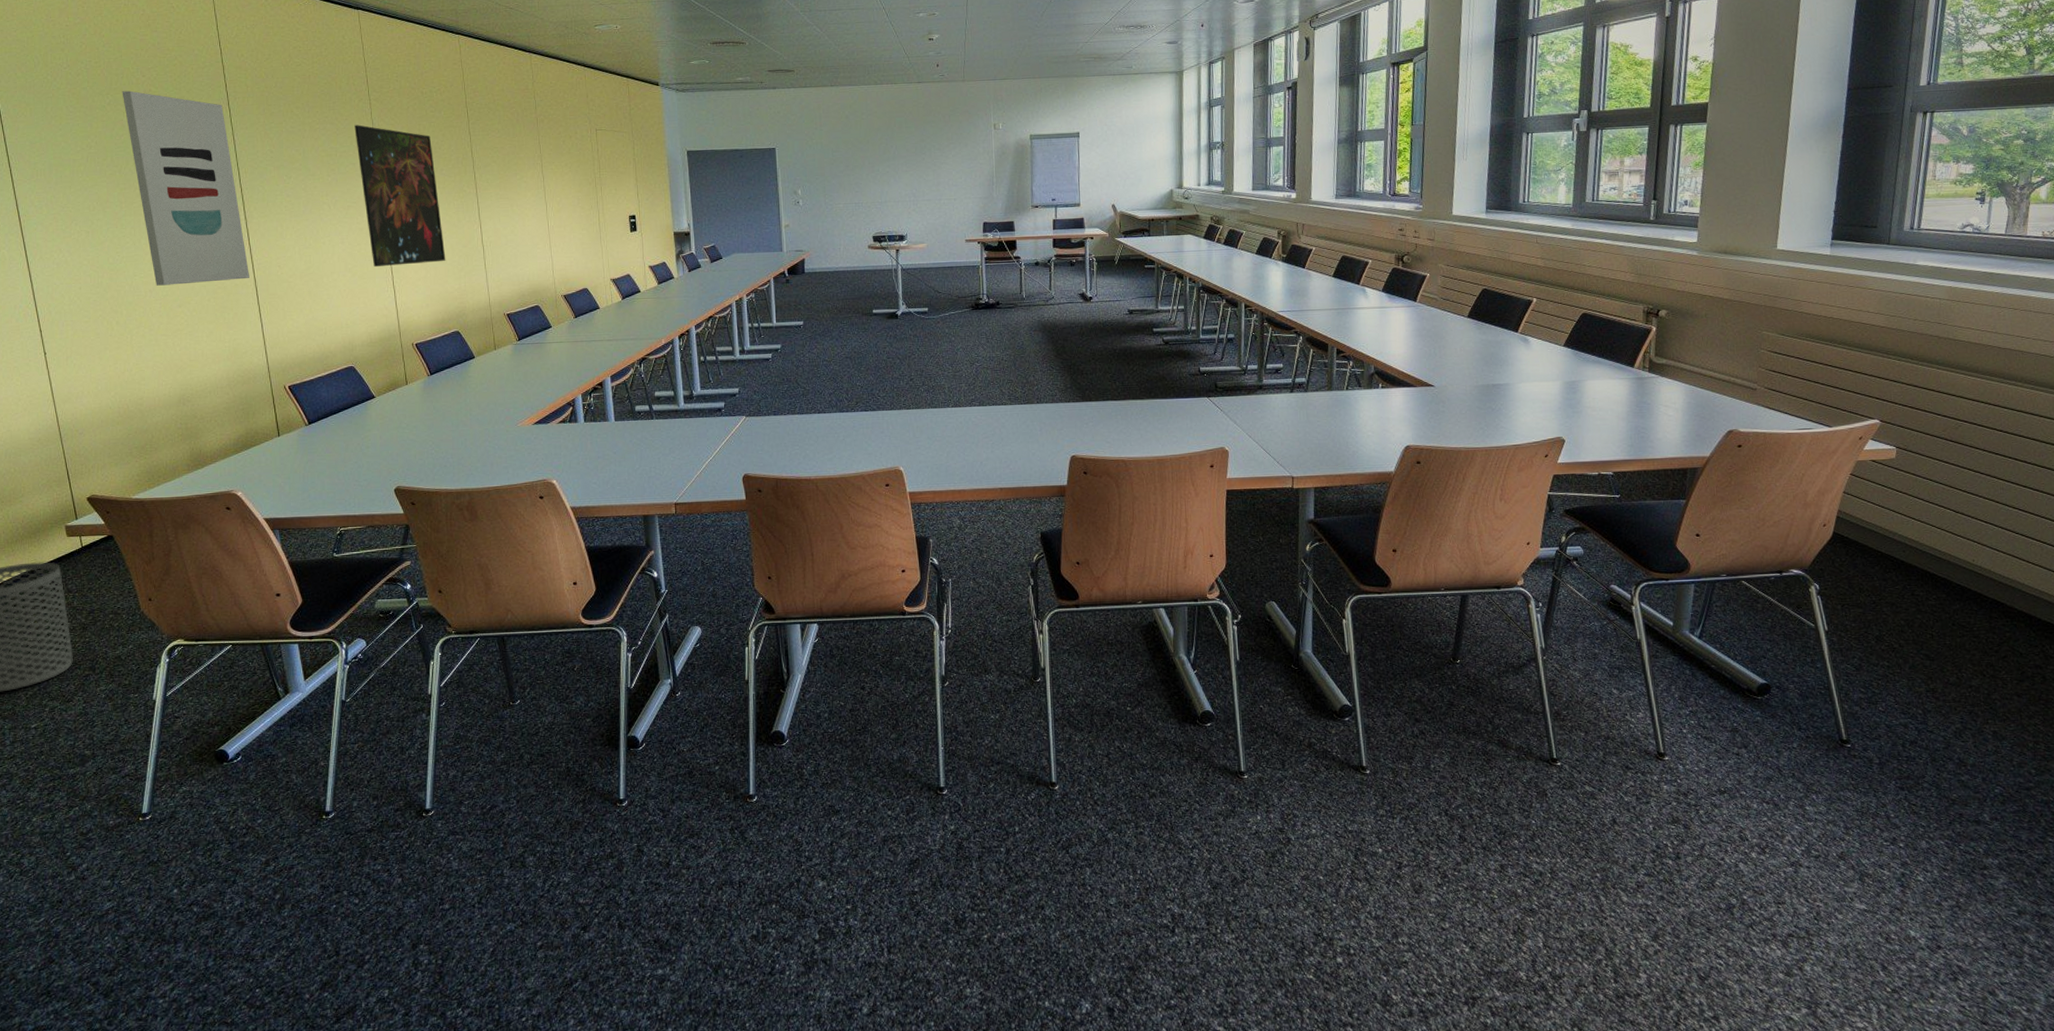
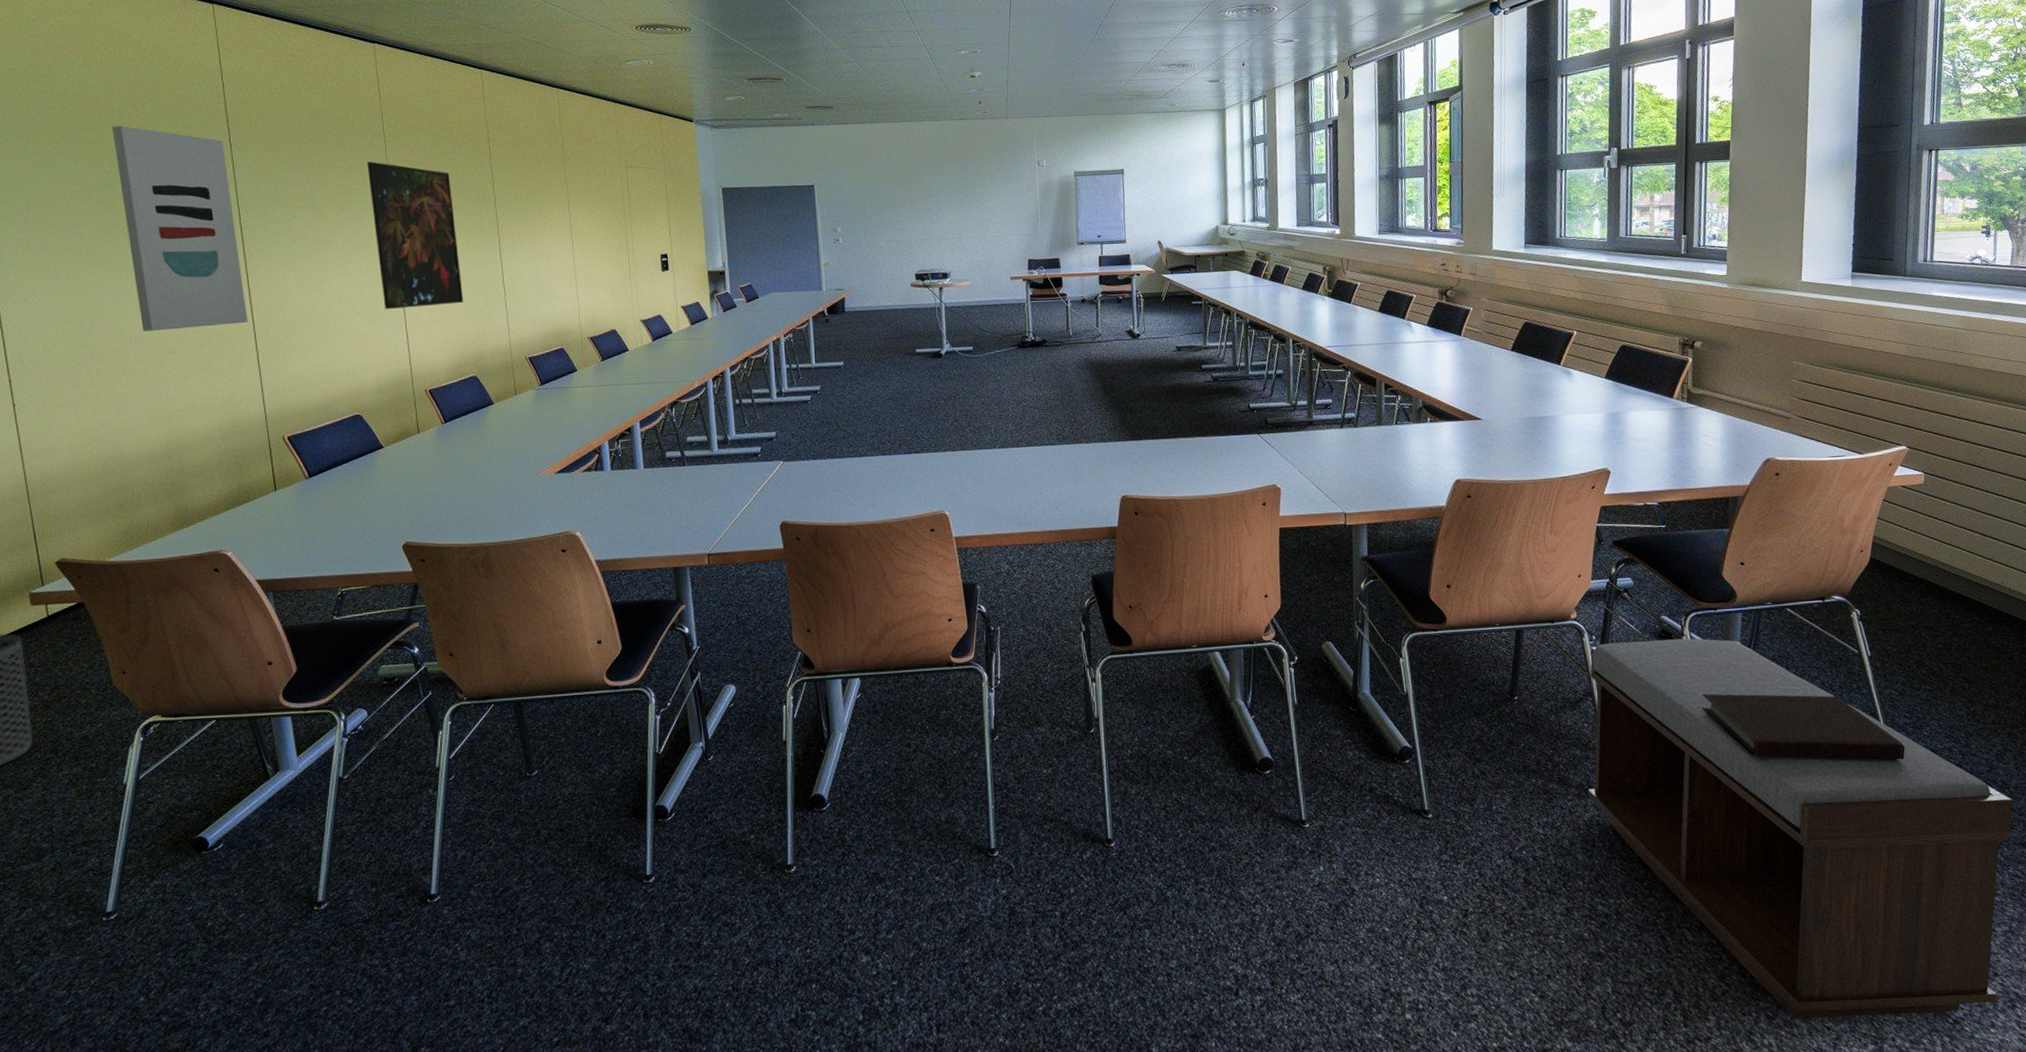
bench: none [1527,608,1968,982] -> present [1587,638,2012,1019]
notebook: none [1647,663,1859,734] -> present [1701,693,1905,760]

